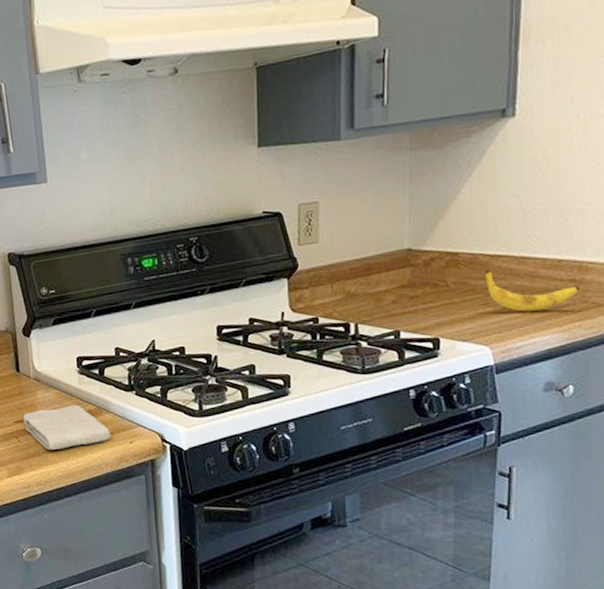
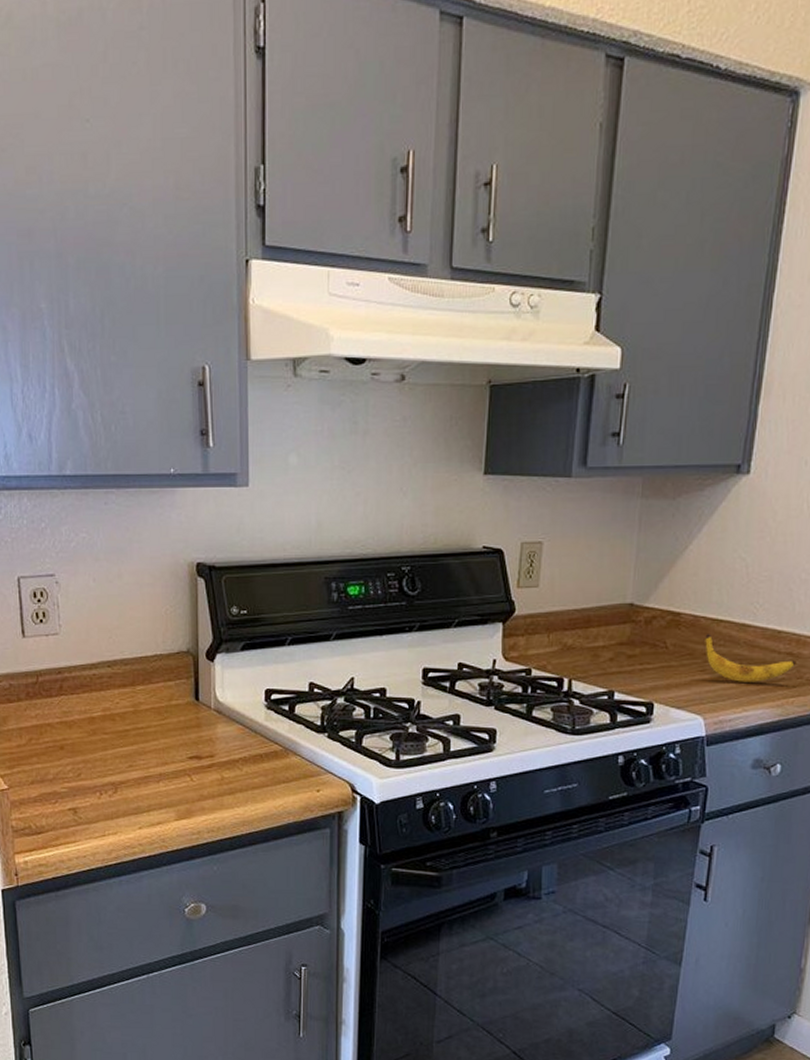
washcloth: present [23,405,112,450] -> none [198,743,297,793]

